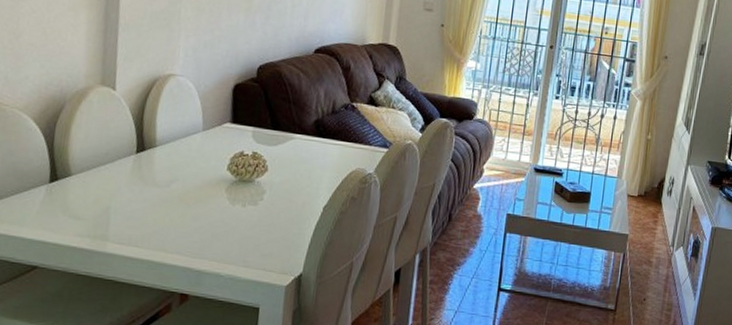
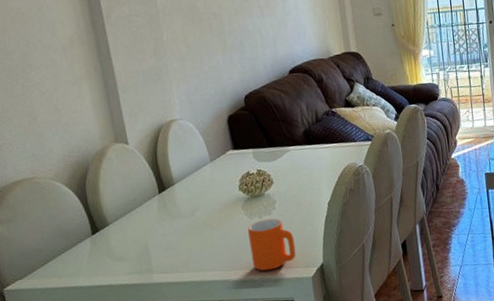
mug: none [222,209,277,269] -> present [248,218,296,271]

